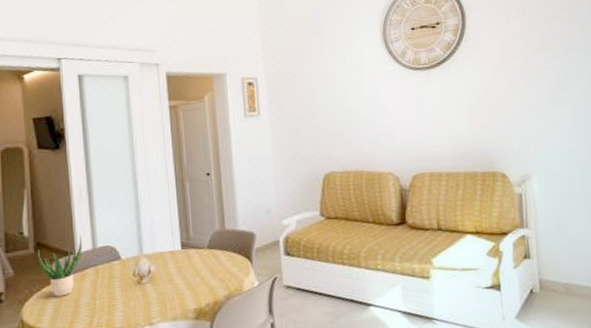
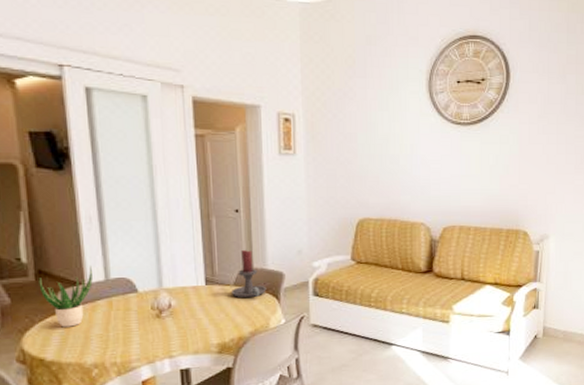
candle holder: none [206,212,239,261] -> present [232,250,267,297]

